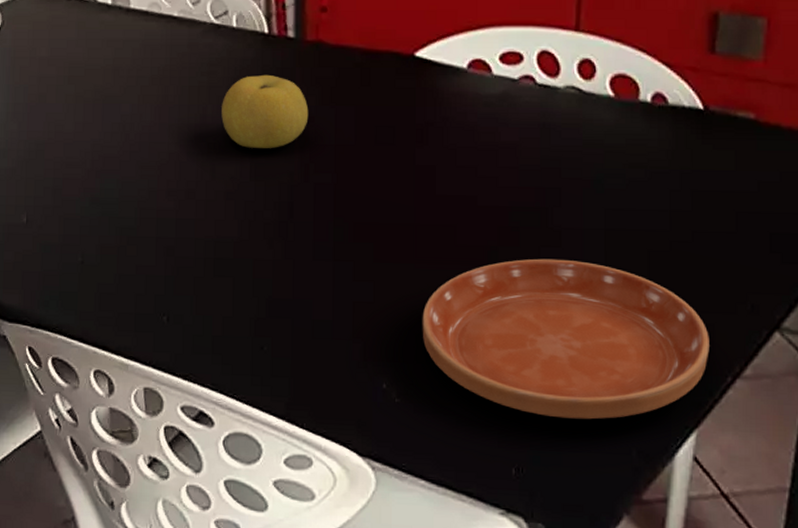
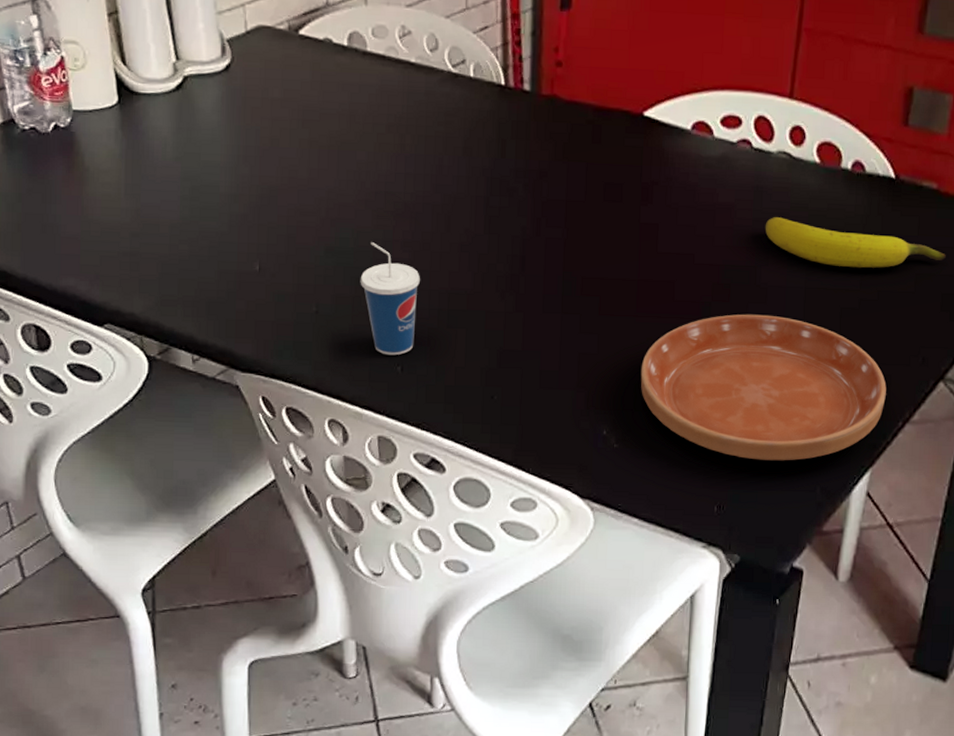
cup: none [125,192,185,305] -> present [360,242,420,356]
fruit: present [221,74,309,148] -> none [457,127,542,202]
banana: none [555,155,772,207] -> present [765,217,946,268]

